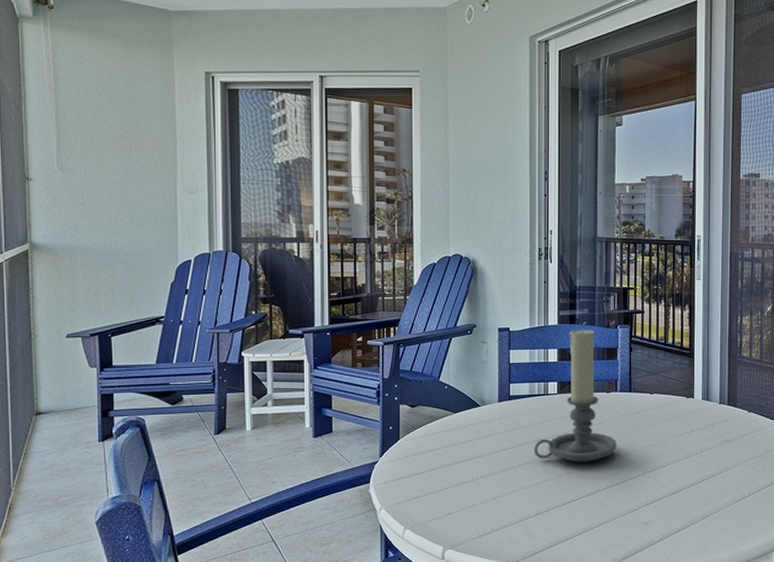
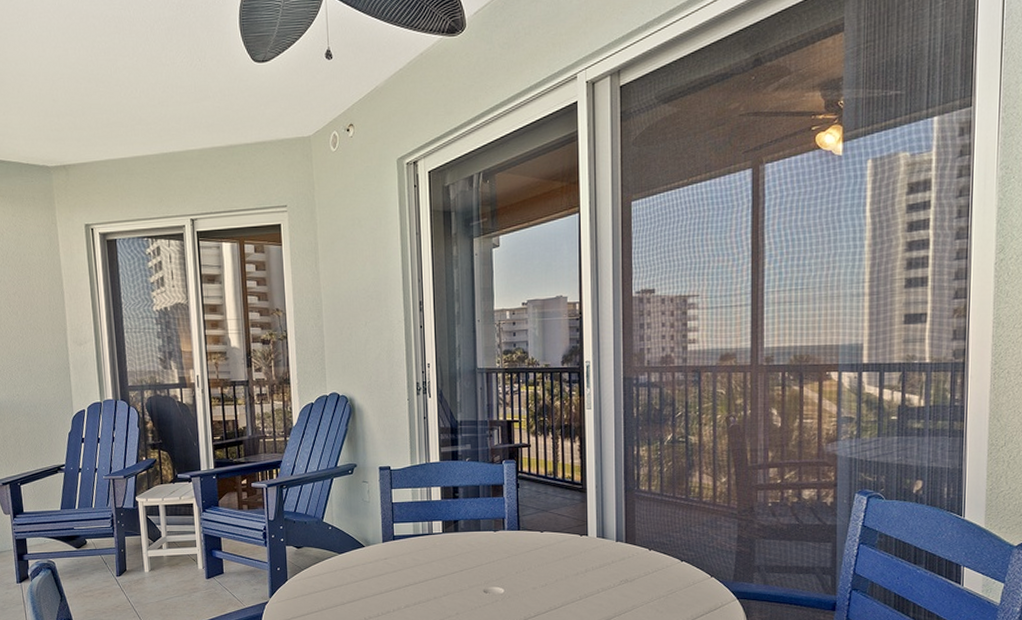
candle holder: present [534,328,617,462] -> none [420,464,507,603]

